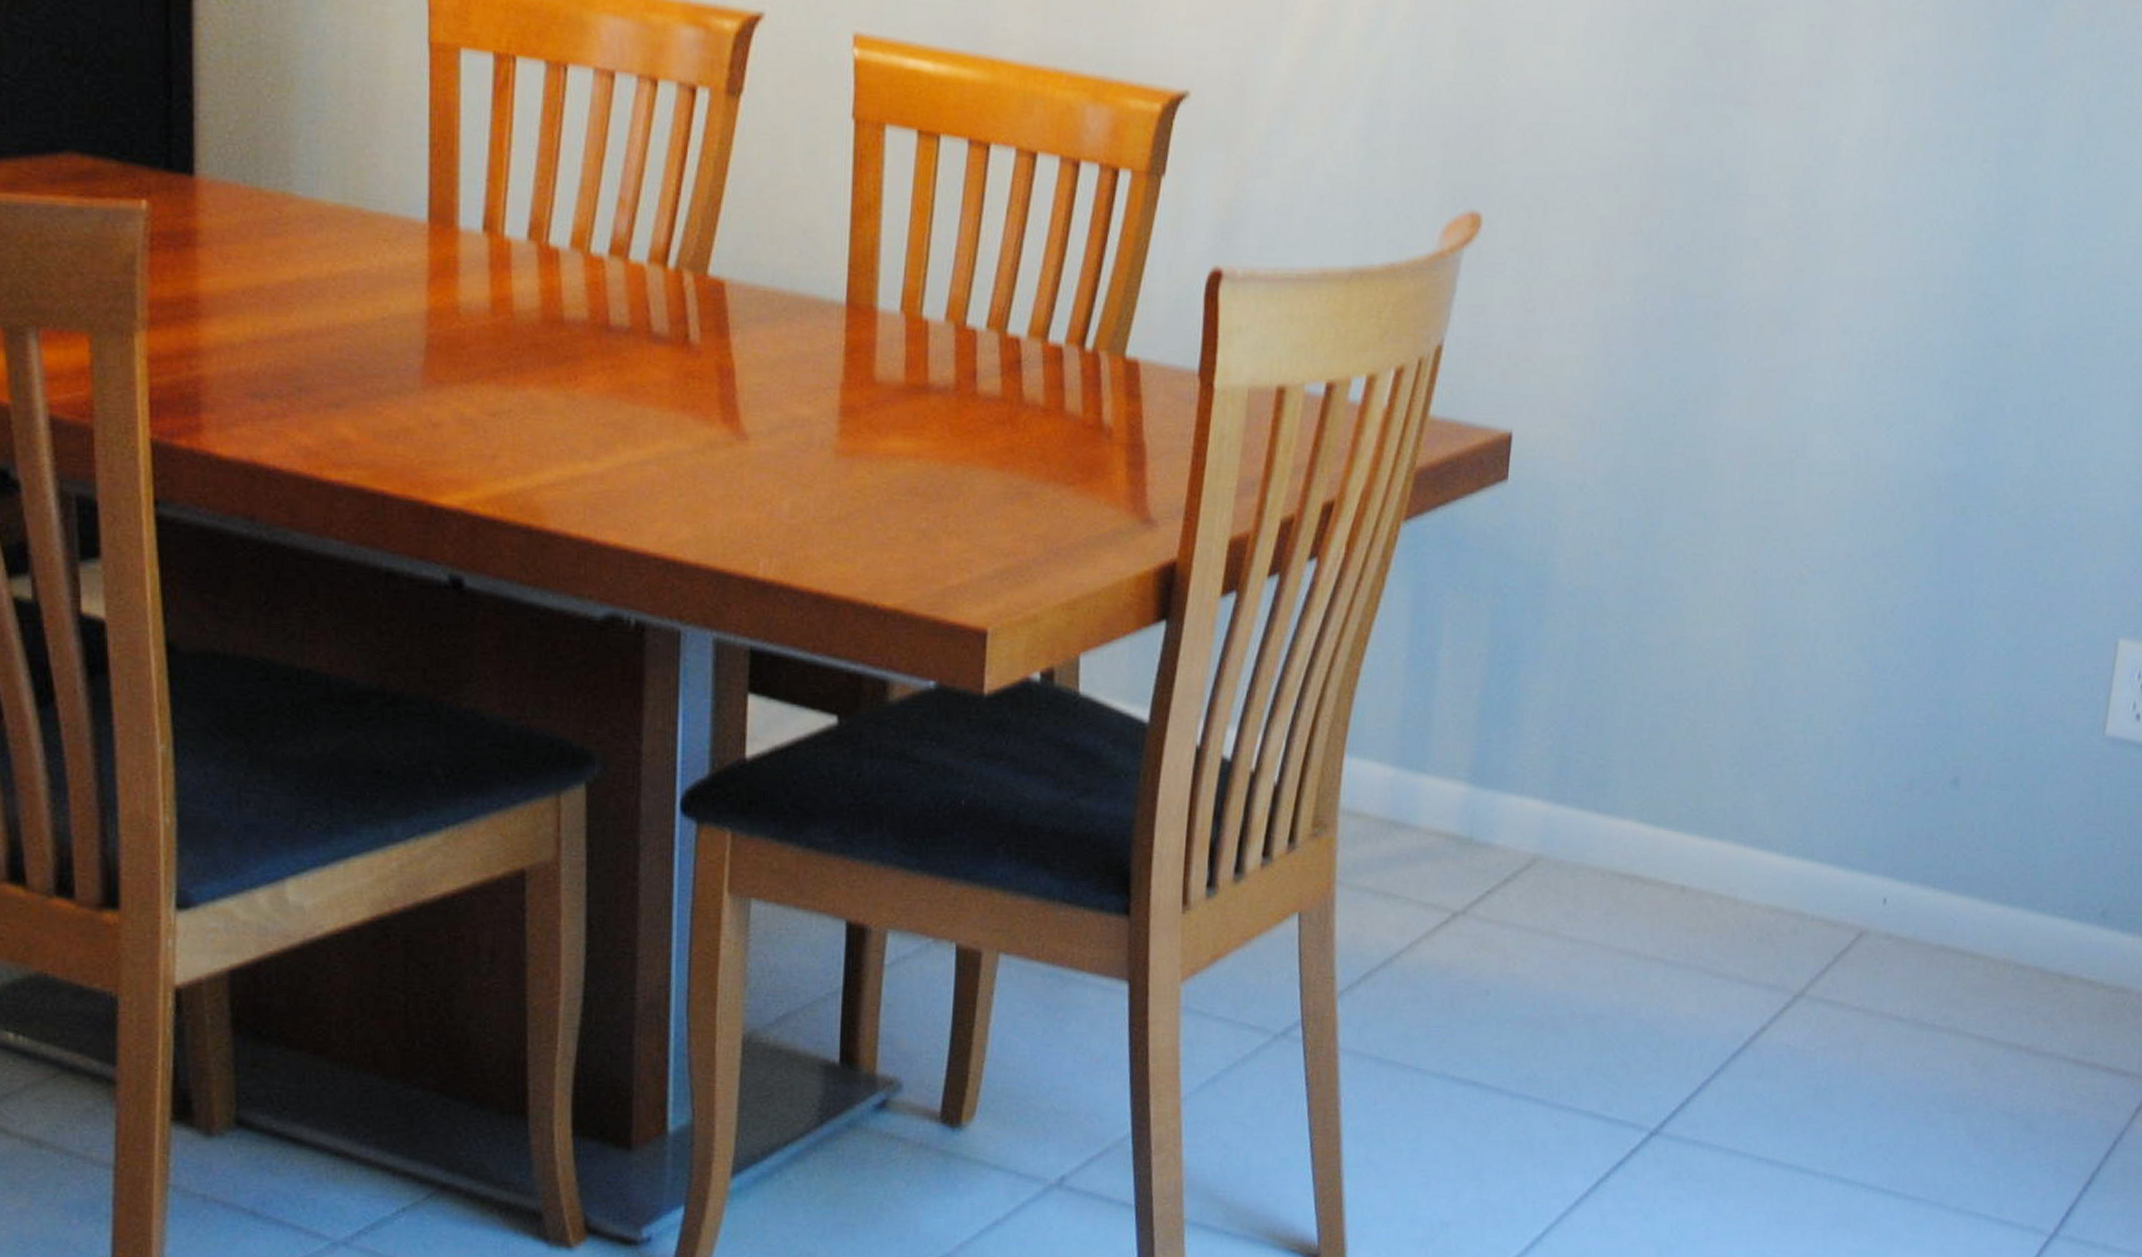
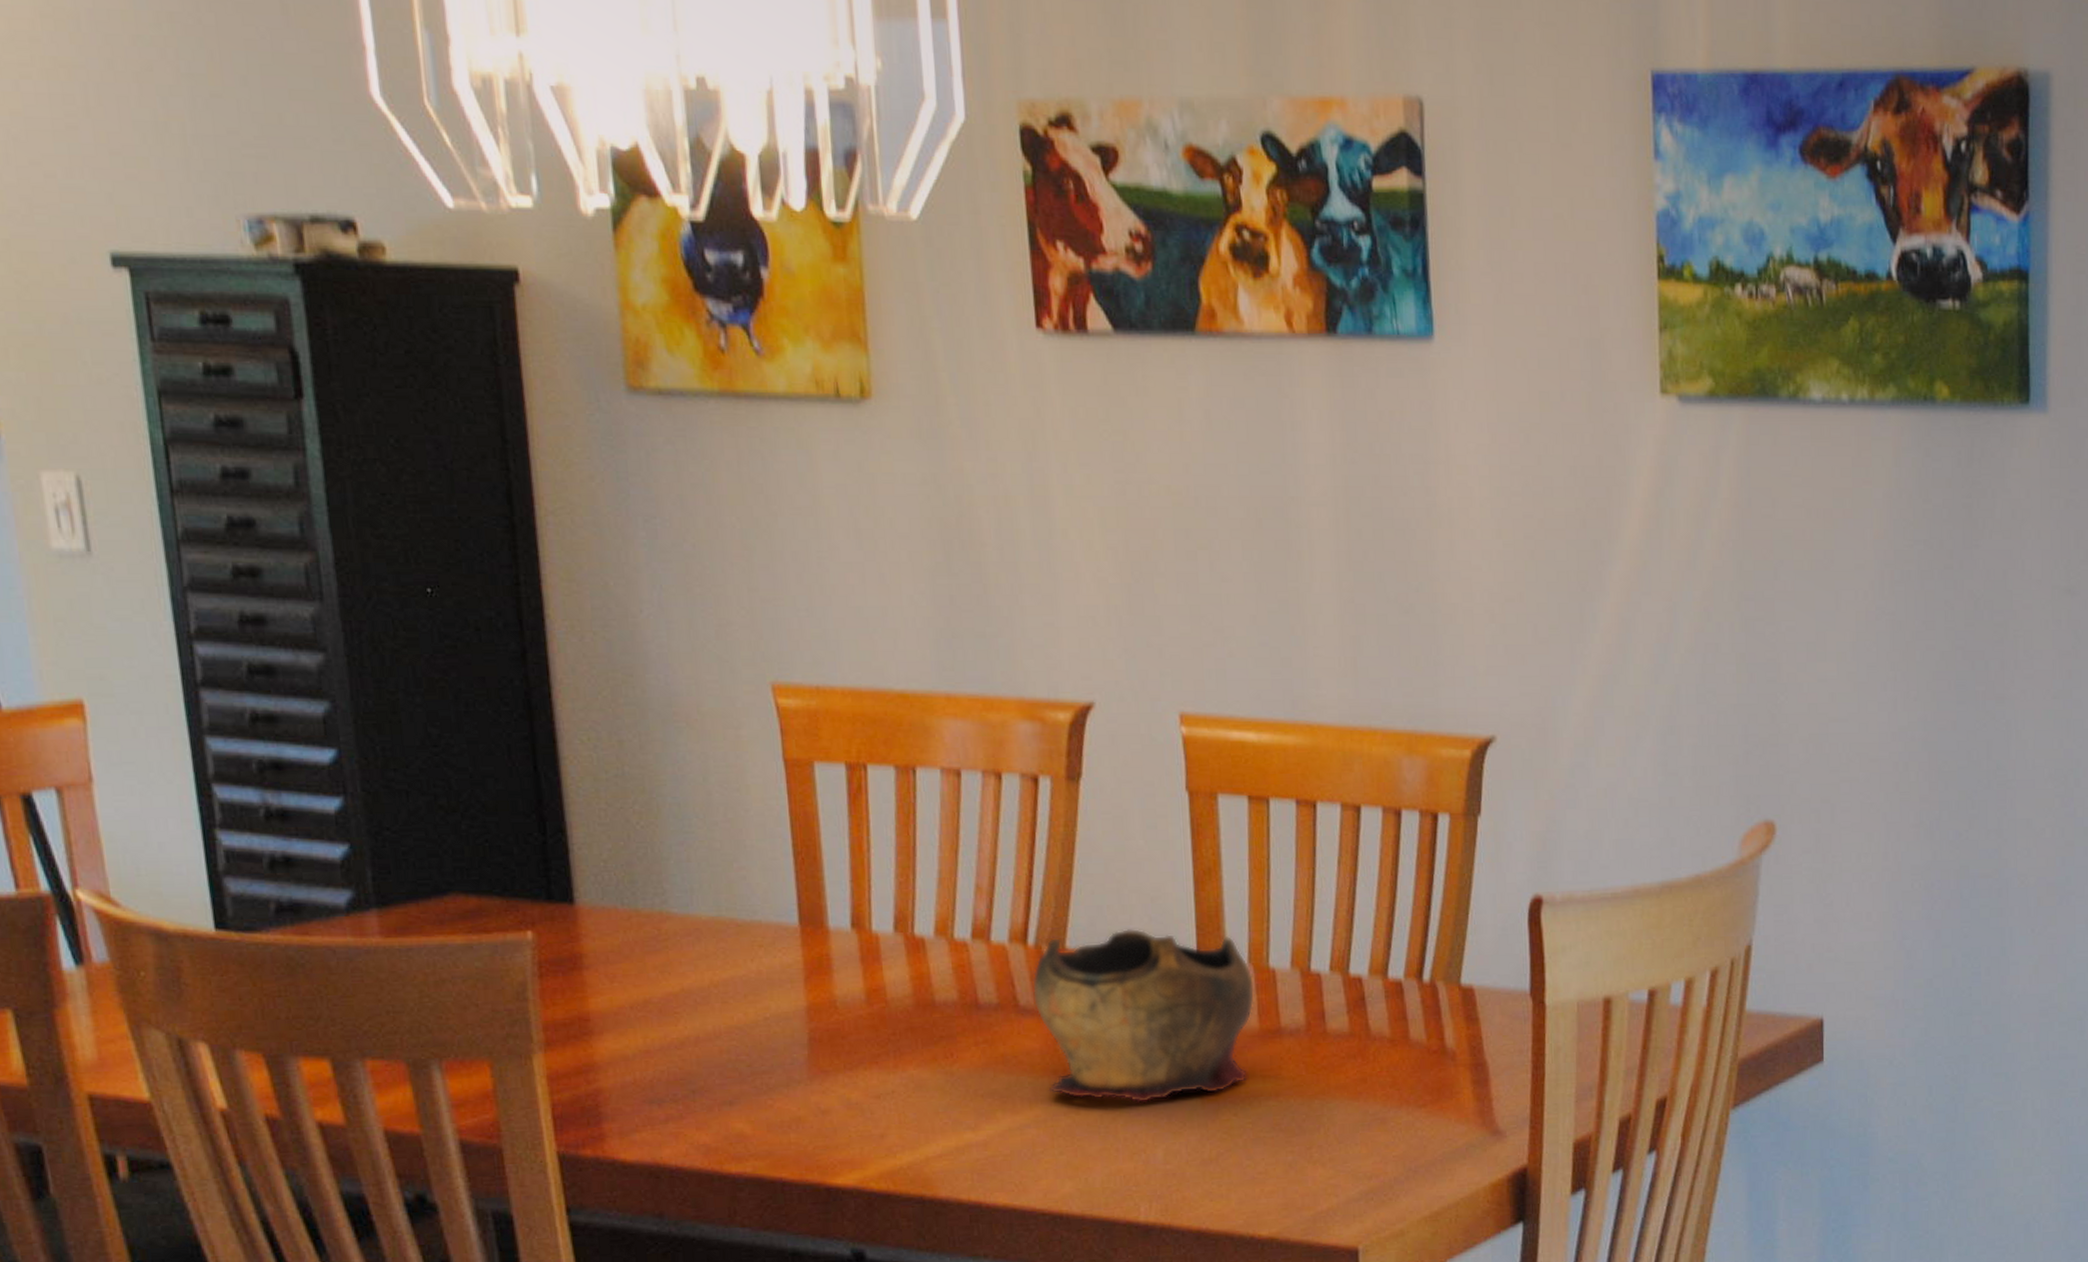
decorative bowl: none [667,260,905,451] -> present [1031,928,1255,1104]

